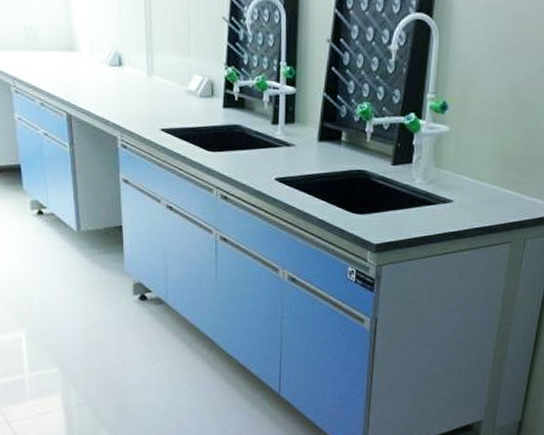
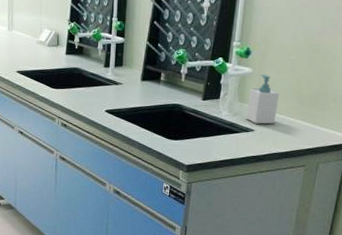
soap bottle: none [443,134,481,194] -> present [245,74,279,124]

